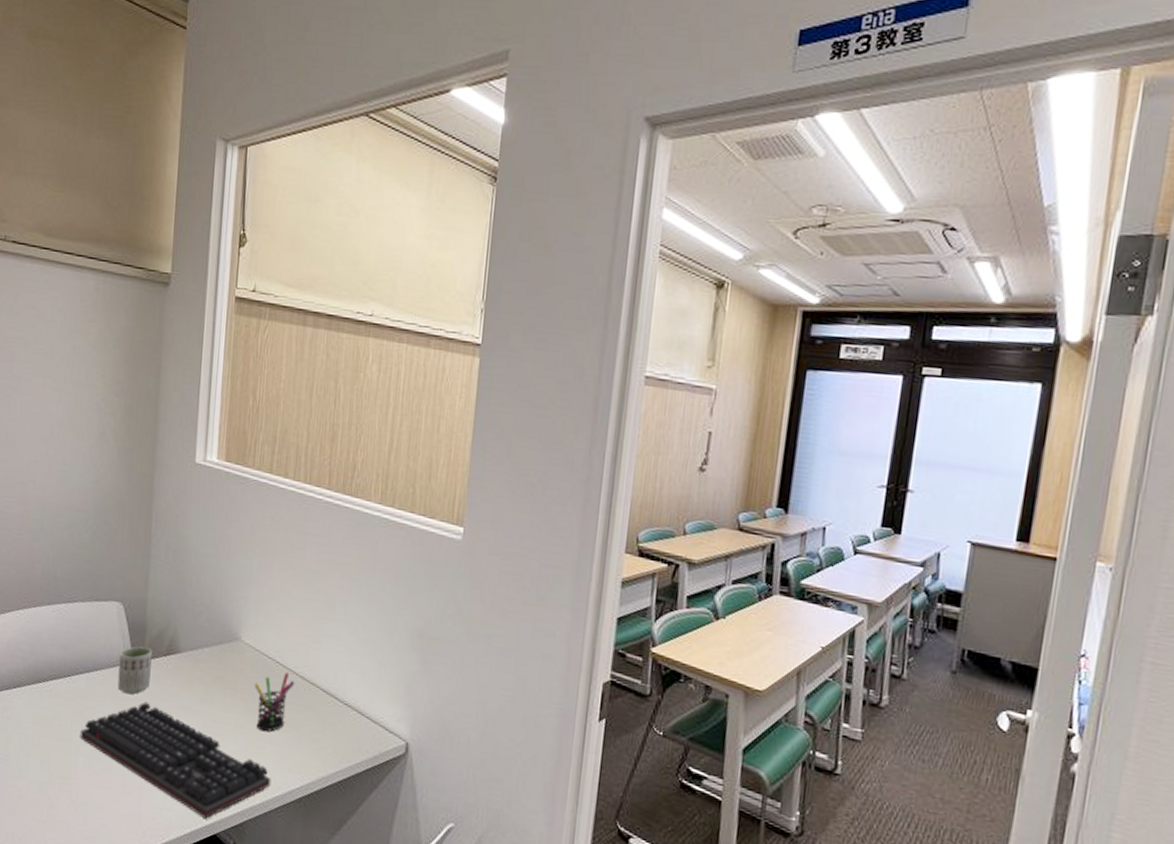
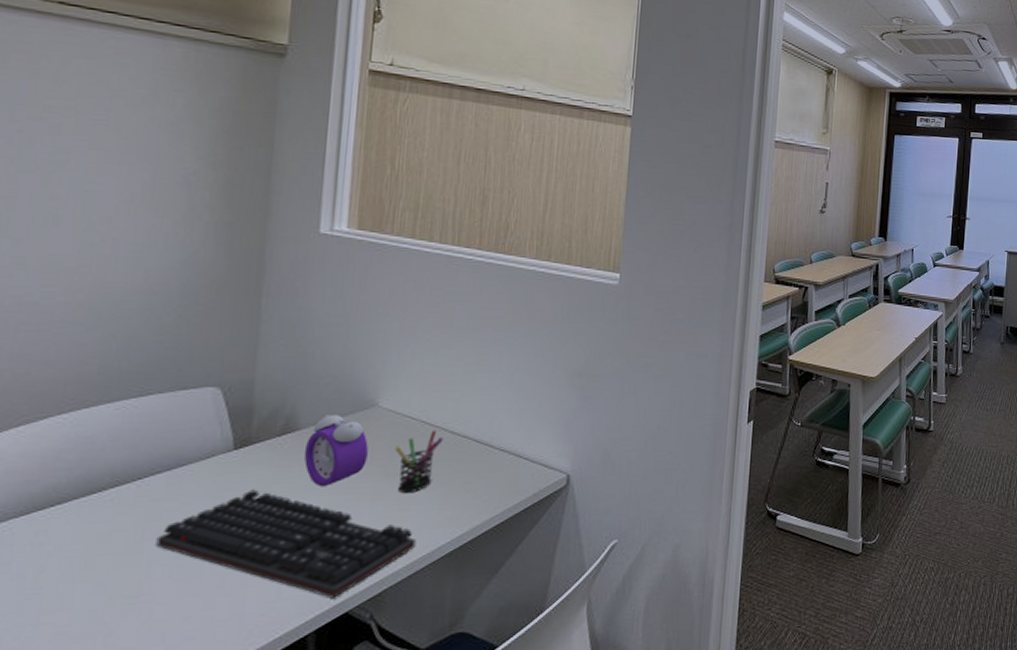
cup: present [117,646,152,694] -> none [212,431,262,485]
alarm clock: none [183,641,233,711] -> present [303,414,368,487]

